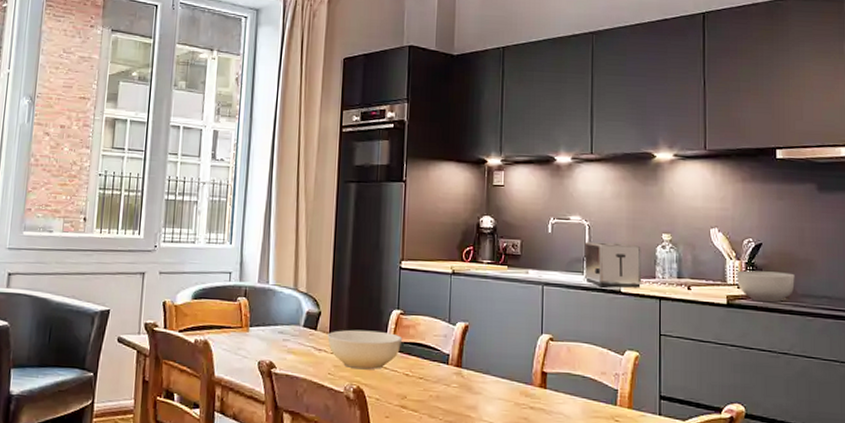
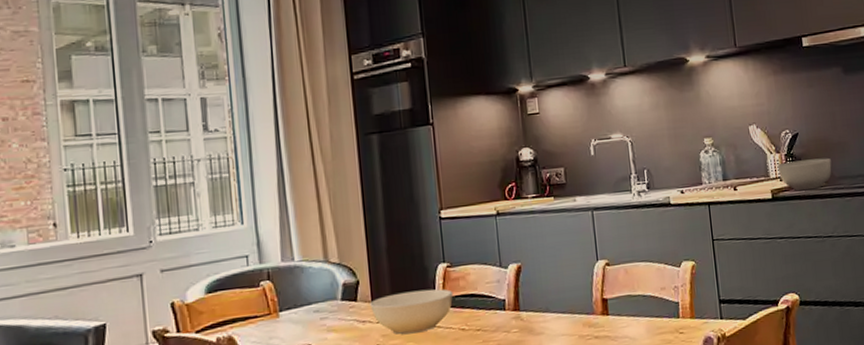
toaster: present [584,241,642,289] -> none [629,153,690,203]

